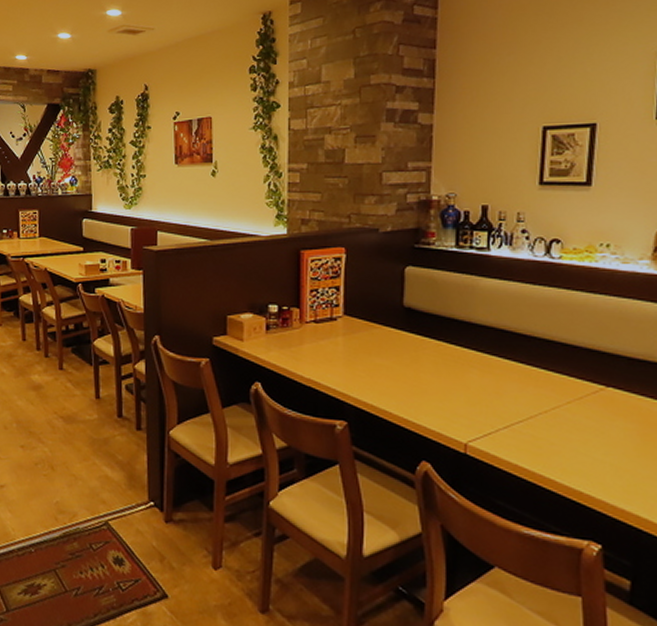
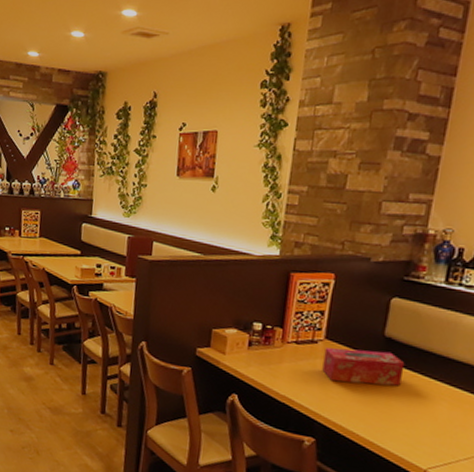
tissue box: none [345,322,429,359] -> present [322,348,405,387]

